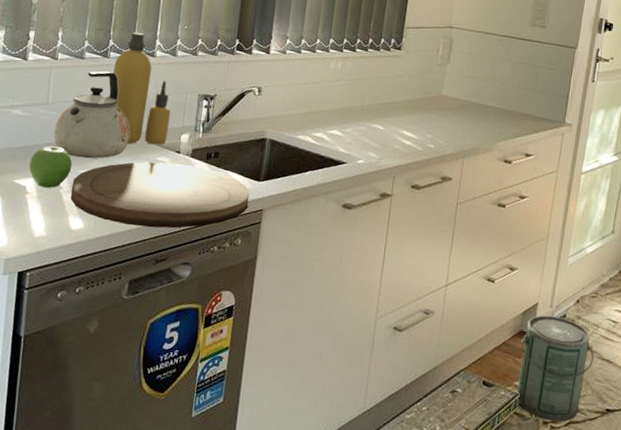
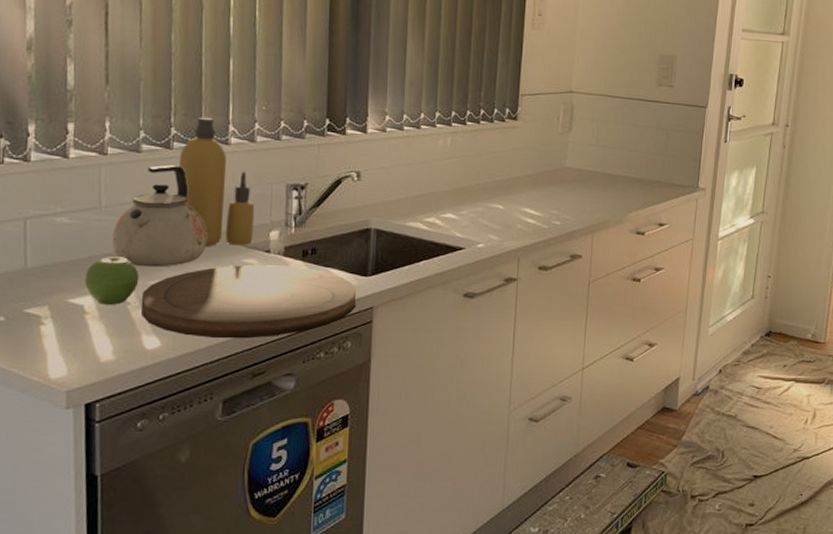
paint can: present [516,315,595,422] -> none [662,388,740,494]

